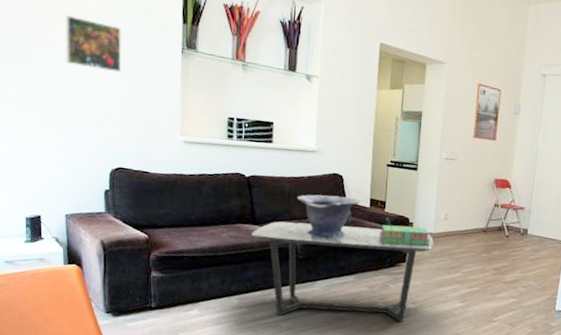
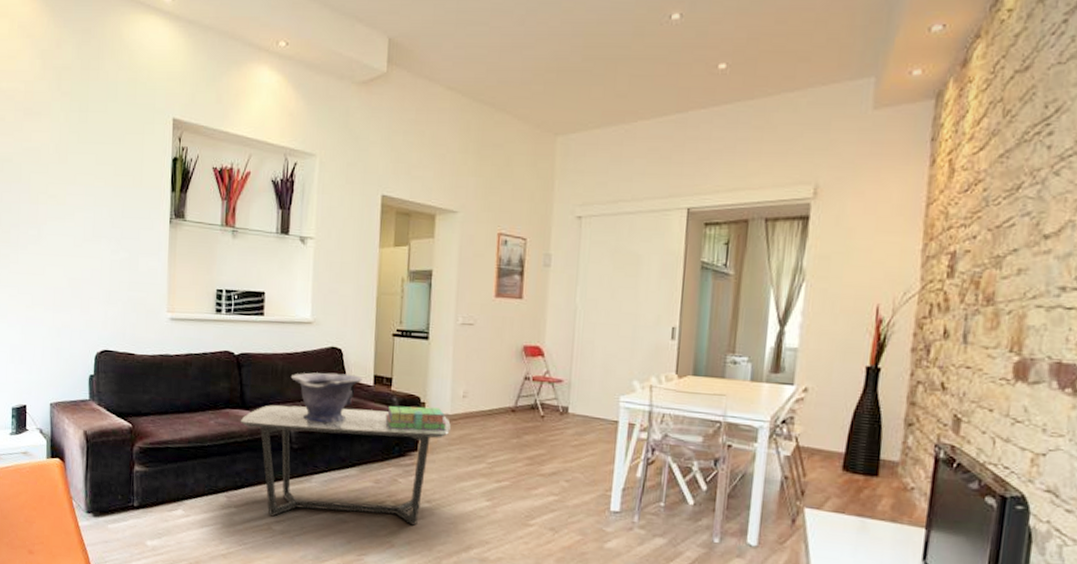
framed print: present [65,15,122,73] -> none [56,194,111,249]

